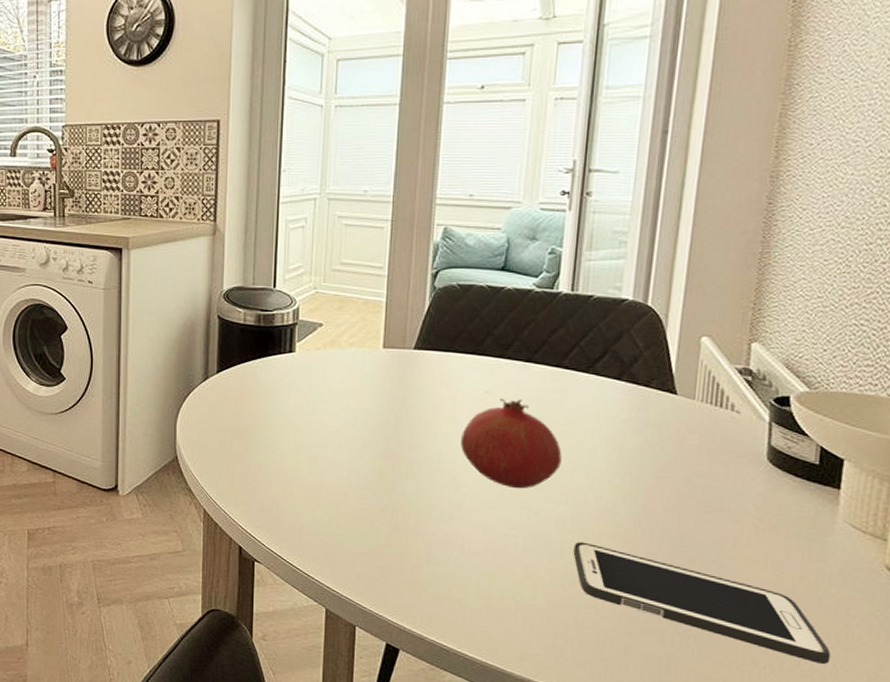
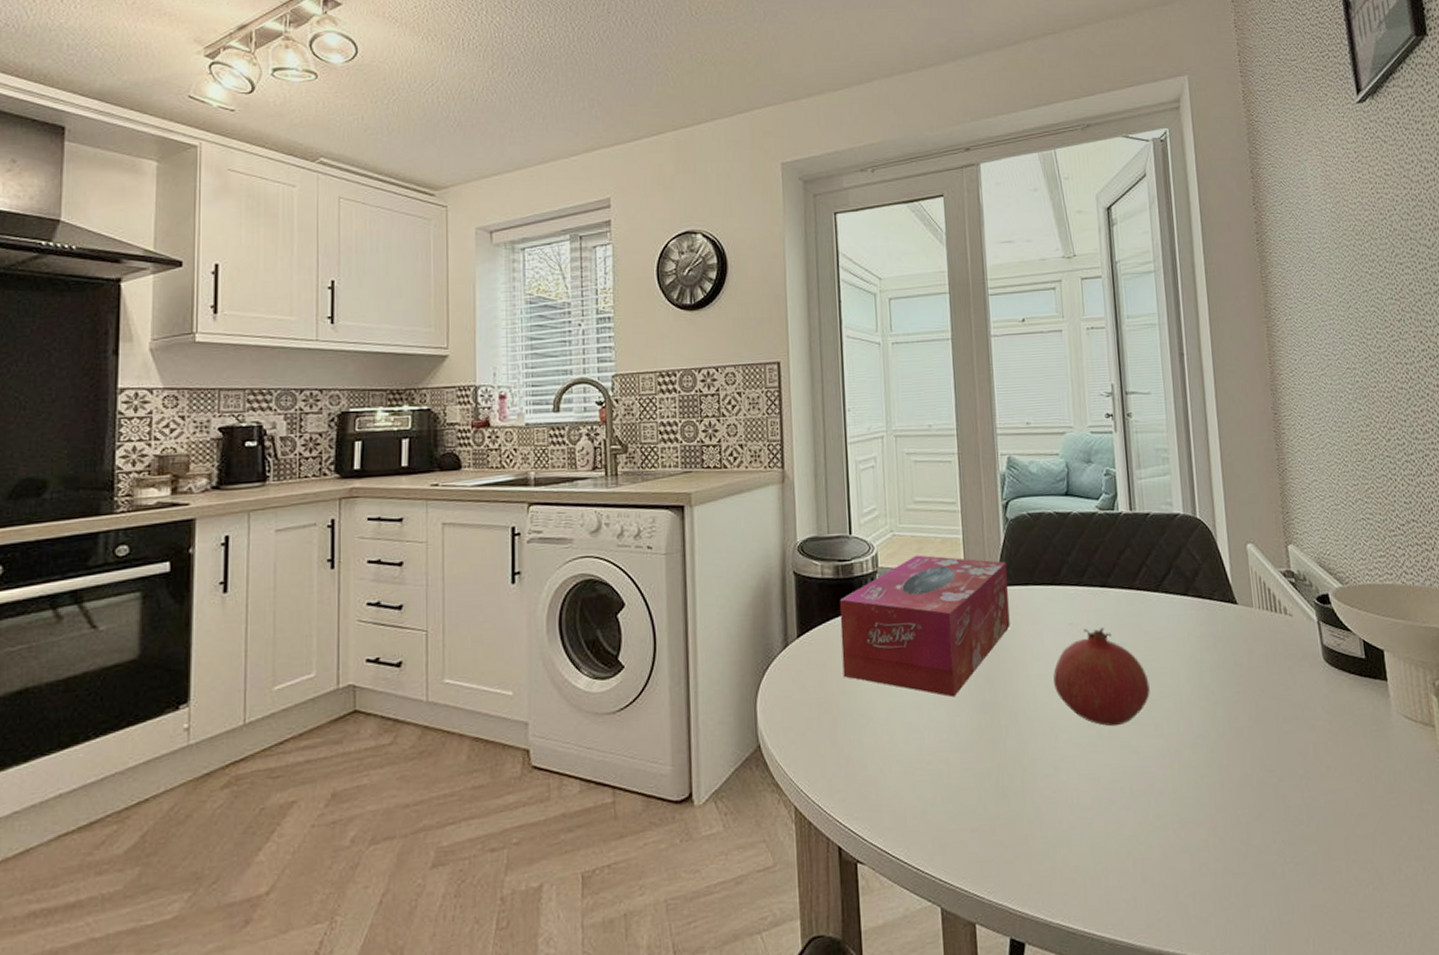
tissue box: none [256,312,428,442] -> present [839,554,1010,698]
cell phone: present [573,541,831,664] -> none [1176,775,1419,870]

